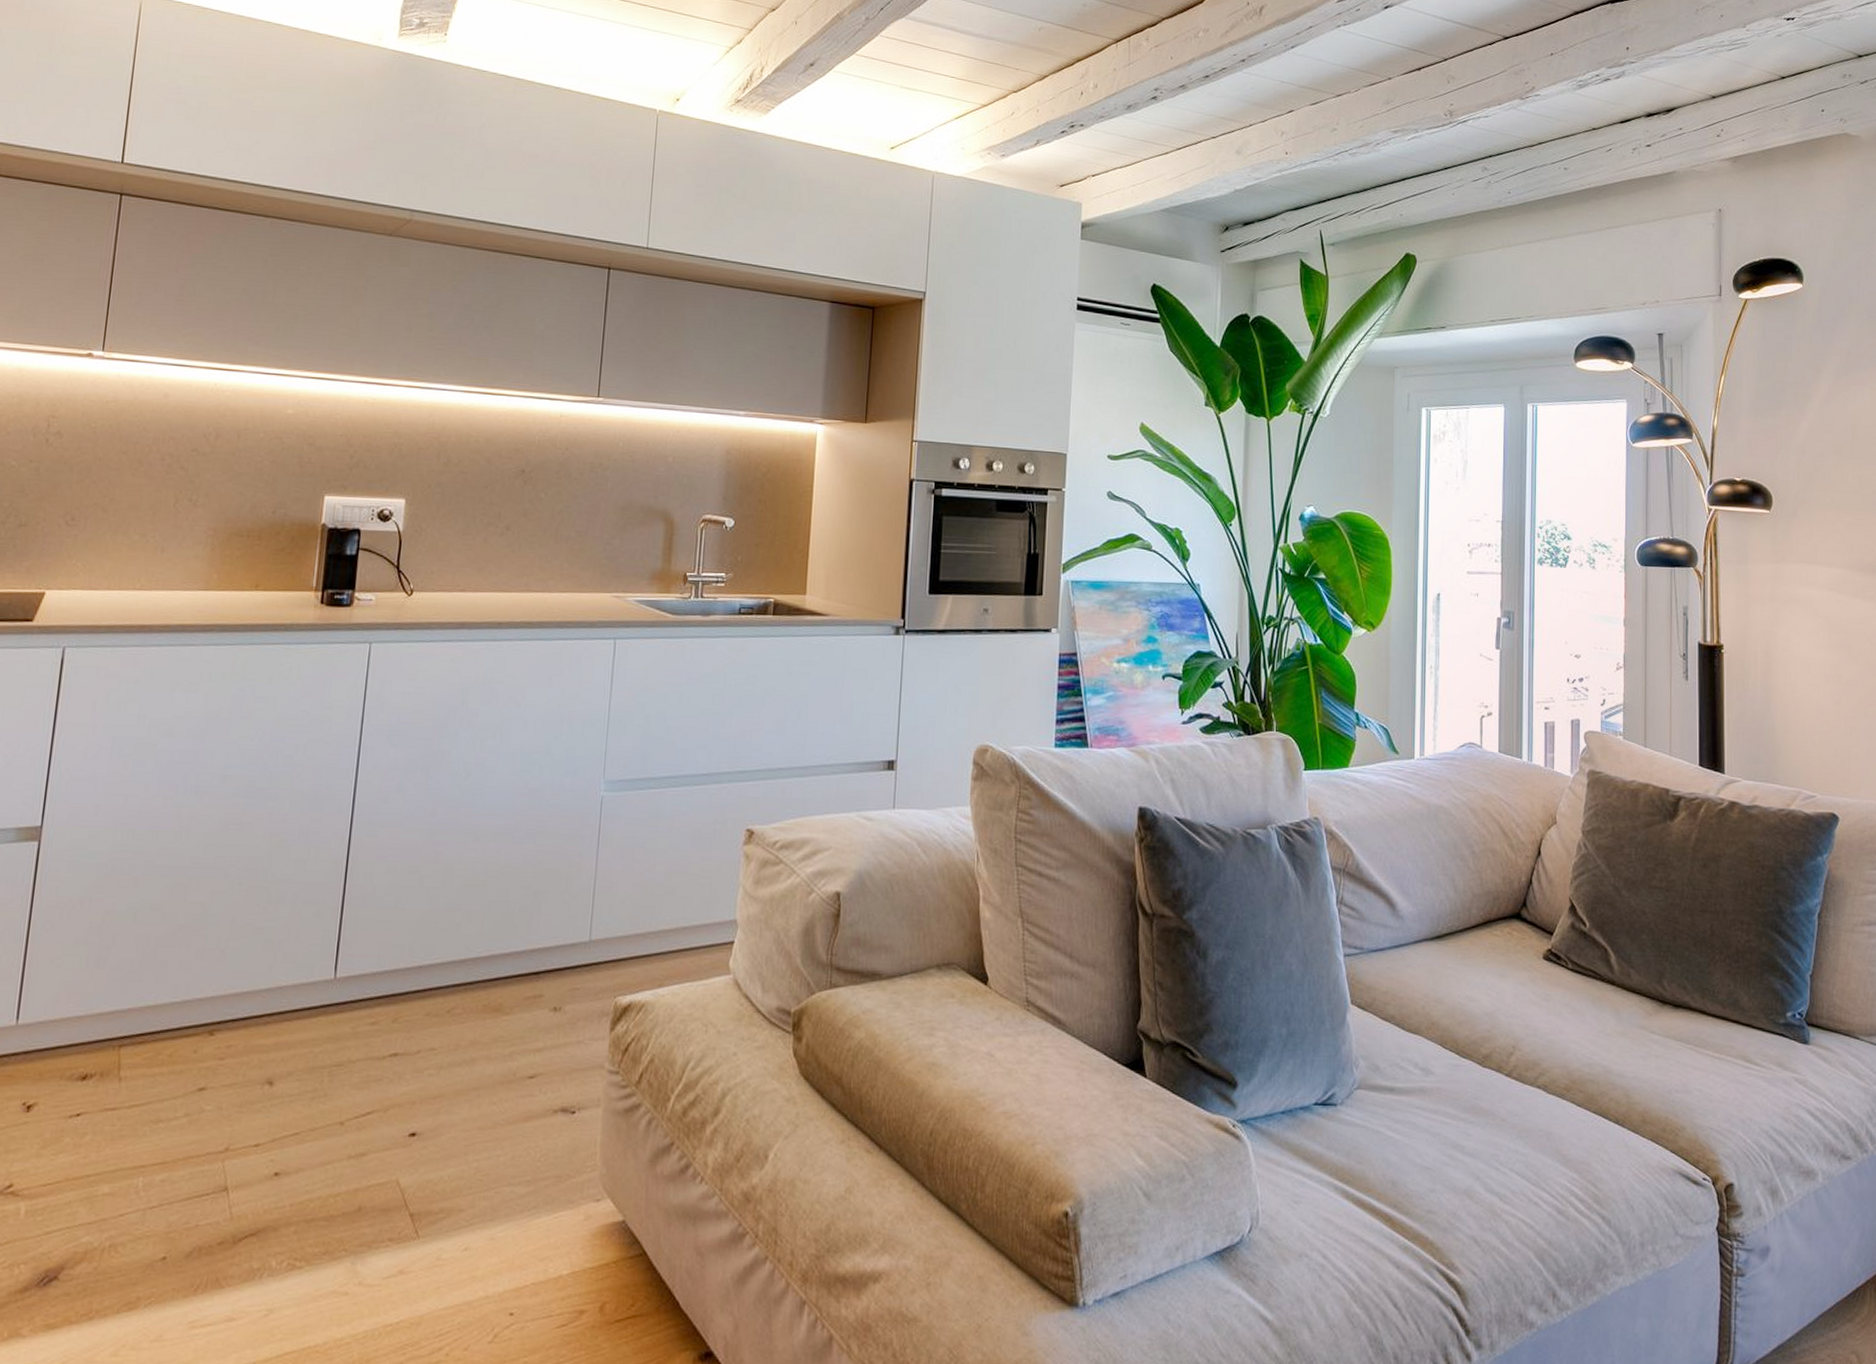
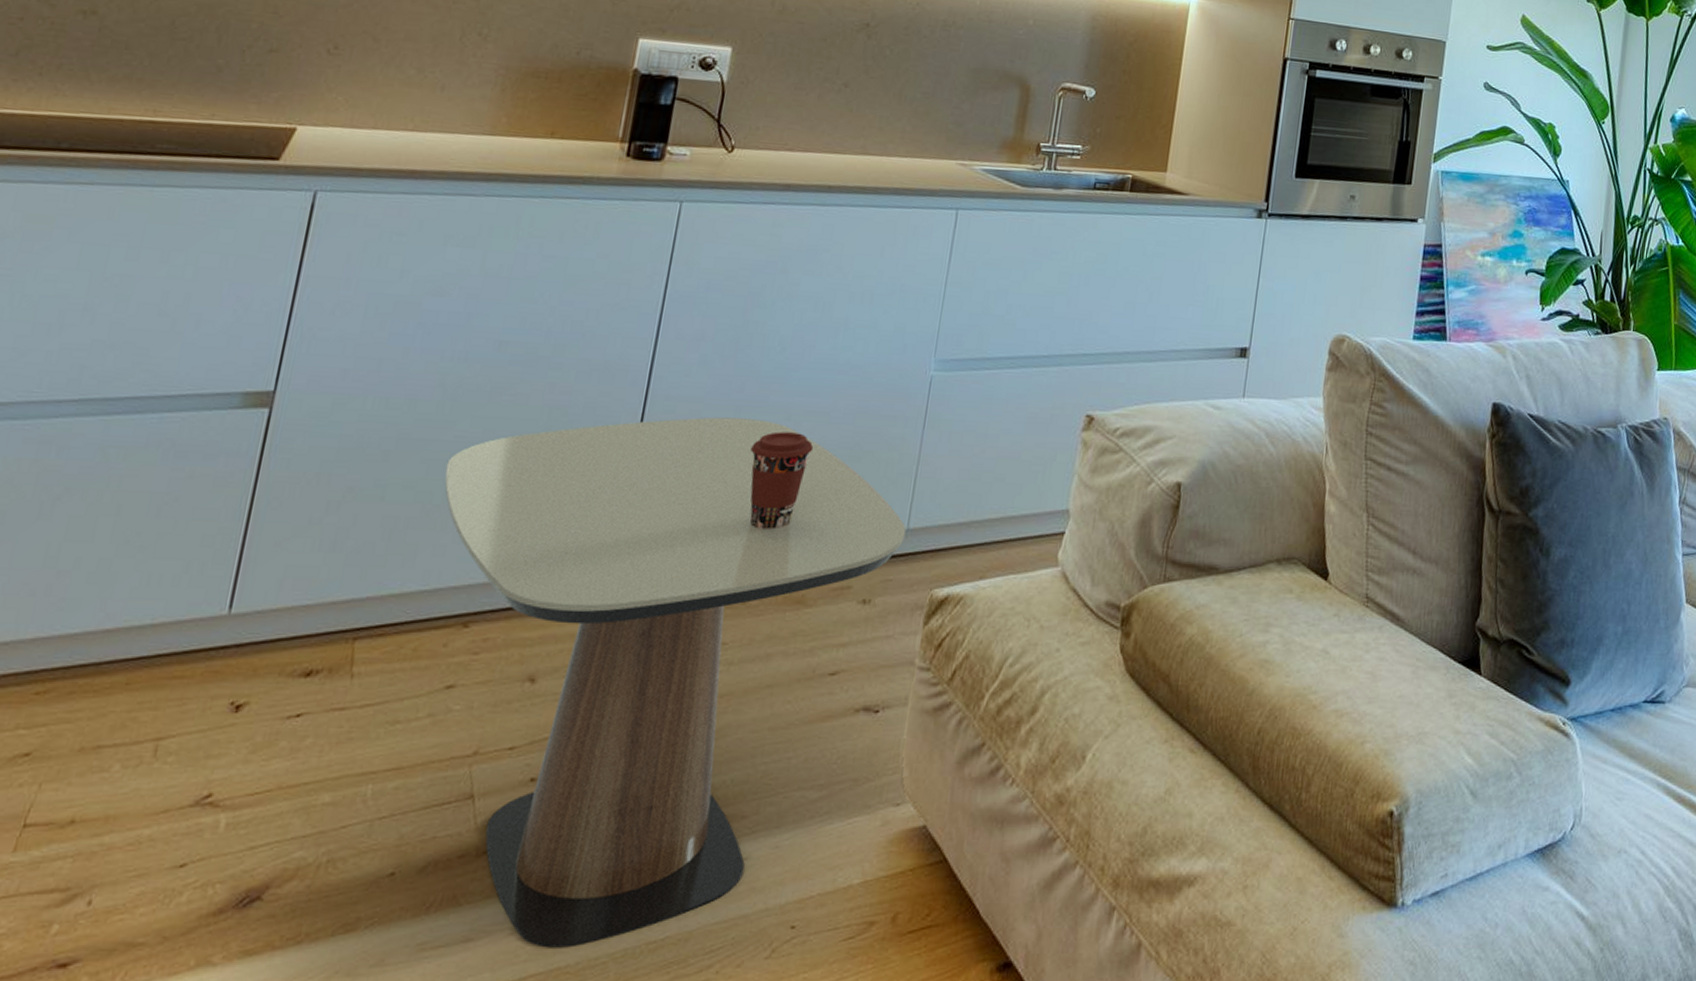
side table: none [185,840,589,1329] -> present [444,417,907,948]
coffee cup: none [445,852,501,943] -> present [750,431,814,530]

